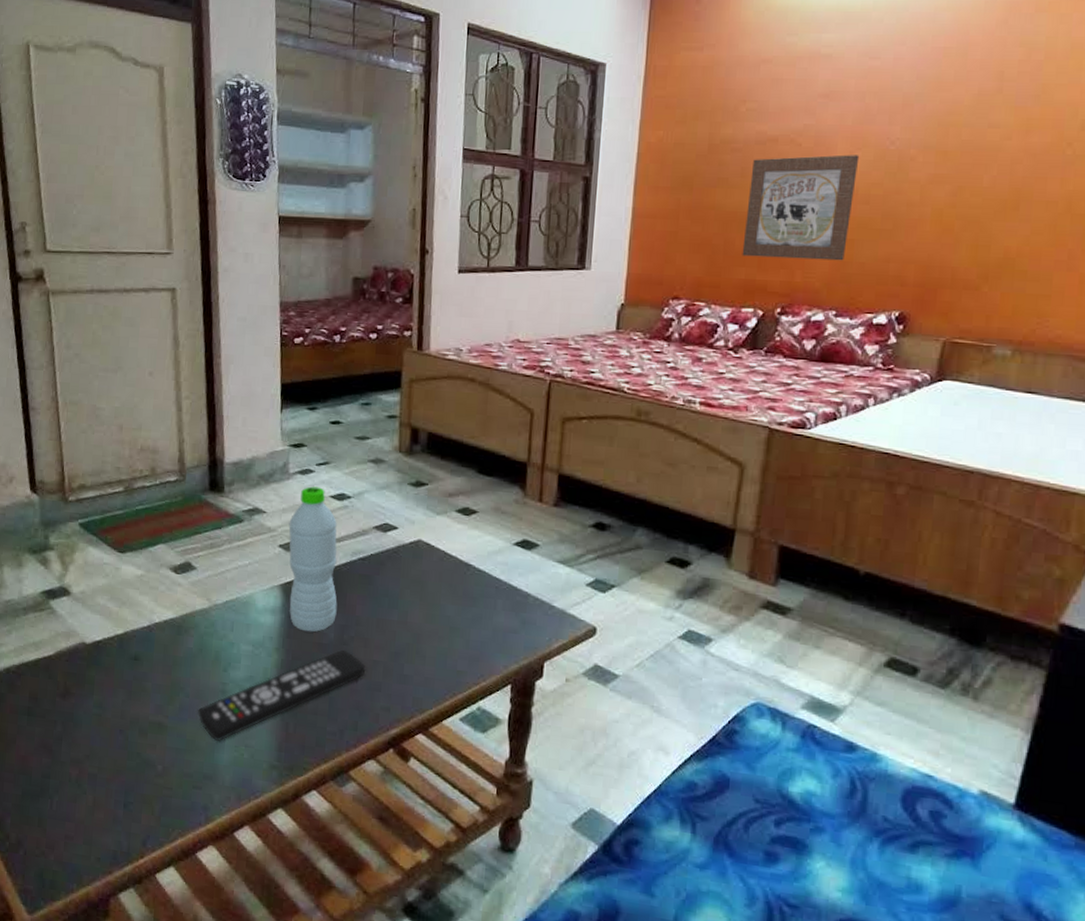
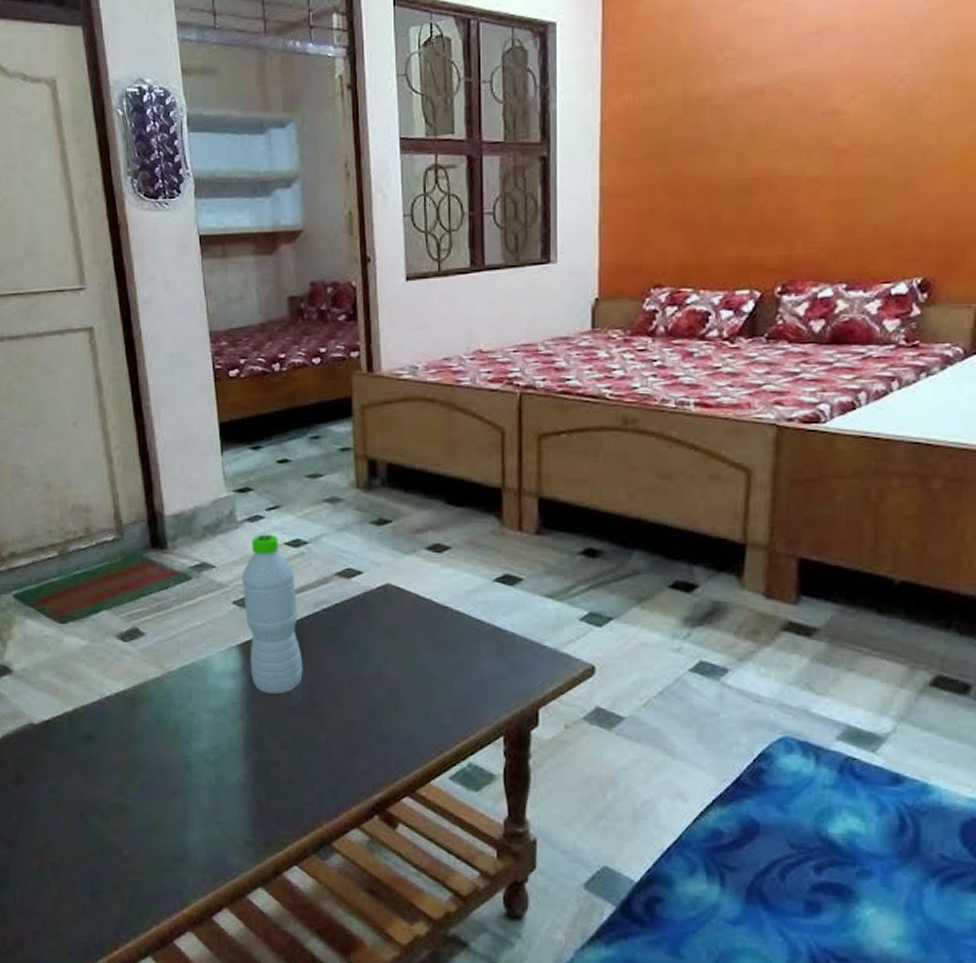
remote control: present [197,649,366,741] -> none [160,711,341,819]
wall art: present [742,154,860,261] -> none [731,99,863,231]

